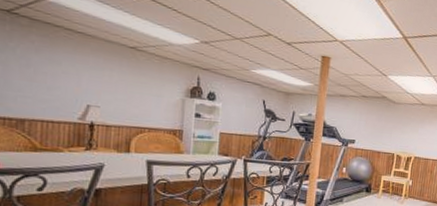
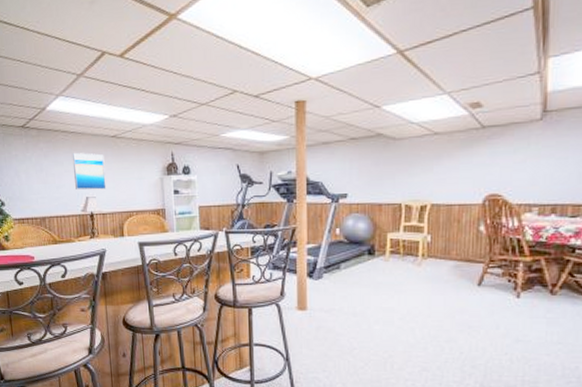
wall art: none [74,55,118,101] -> present [73,153,107,190]

